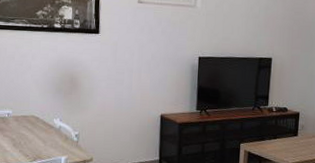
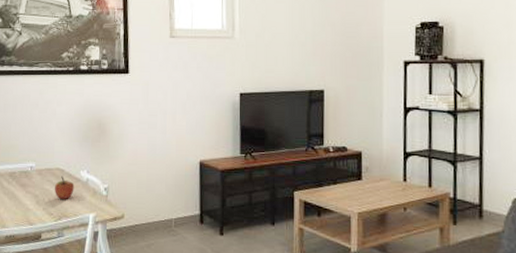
apple: none [30,123,48,143] -> present [55,176,75,199]

